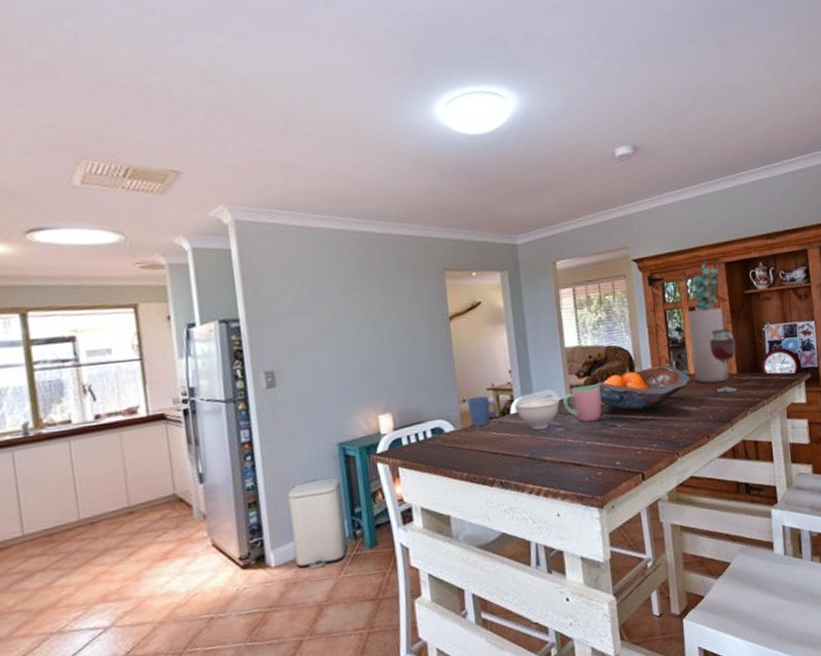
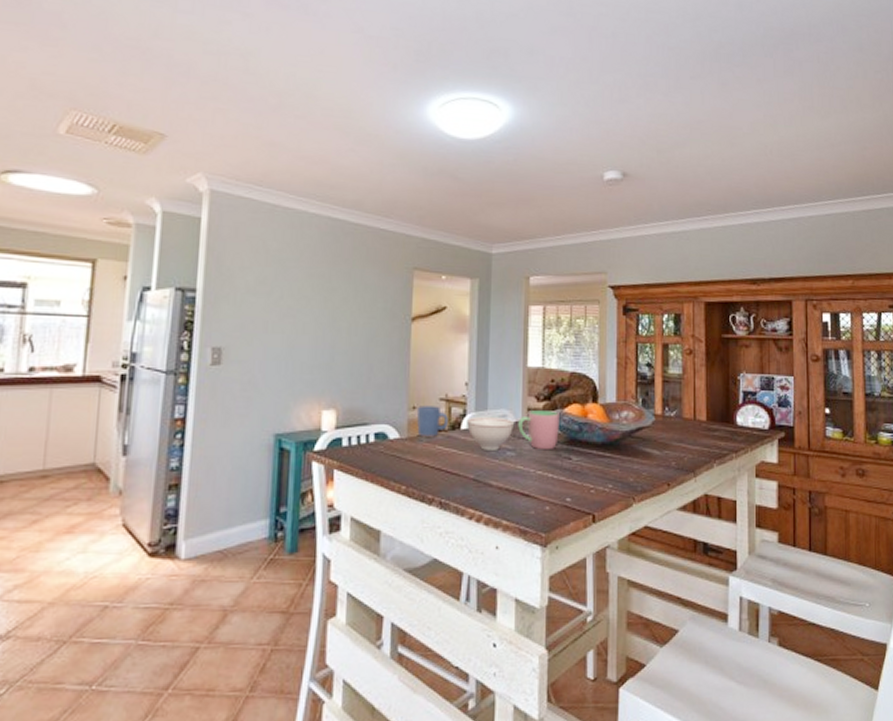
pedal bin: present [288,477,349,569] -> none [207,470,270,568]
vase: present [688,258,730,384] -> none [660,294,698,428]
wineglass: present [709,328,739,394] -> none [680,371,708,441]

